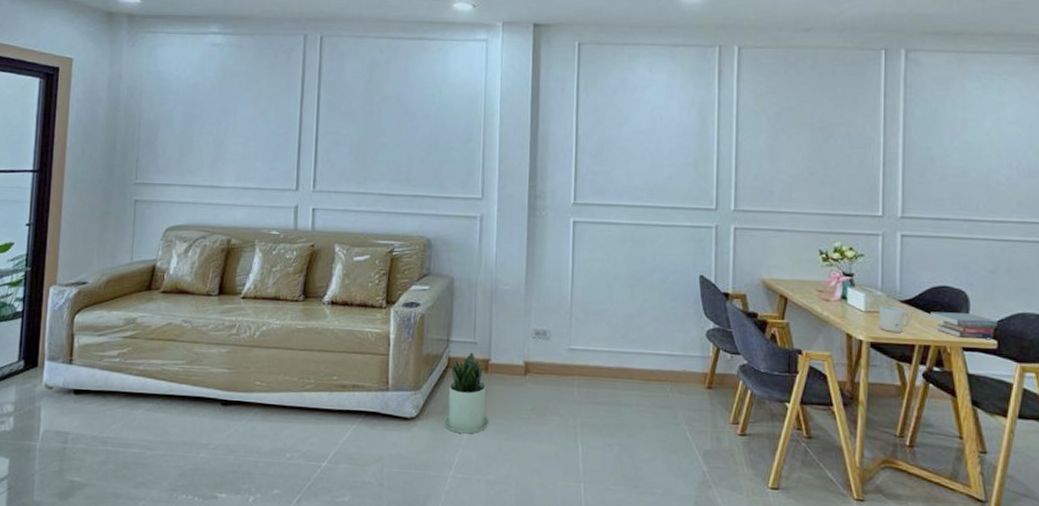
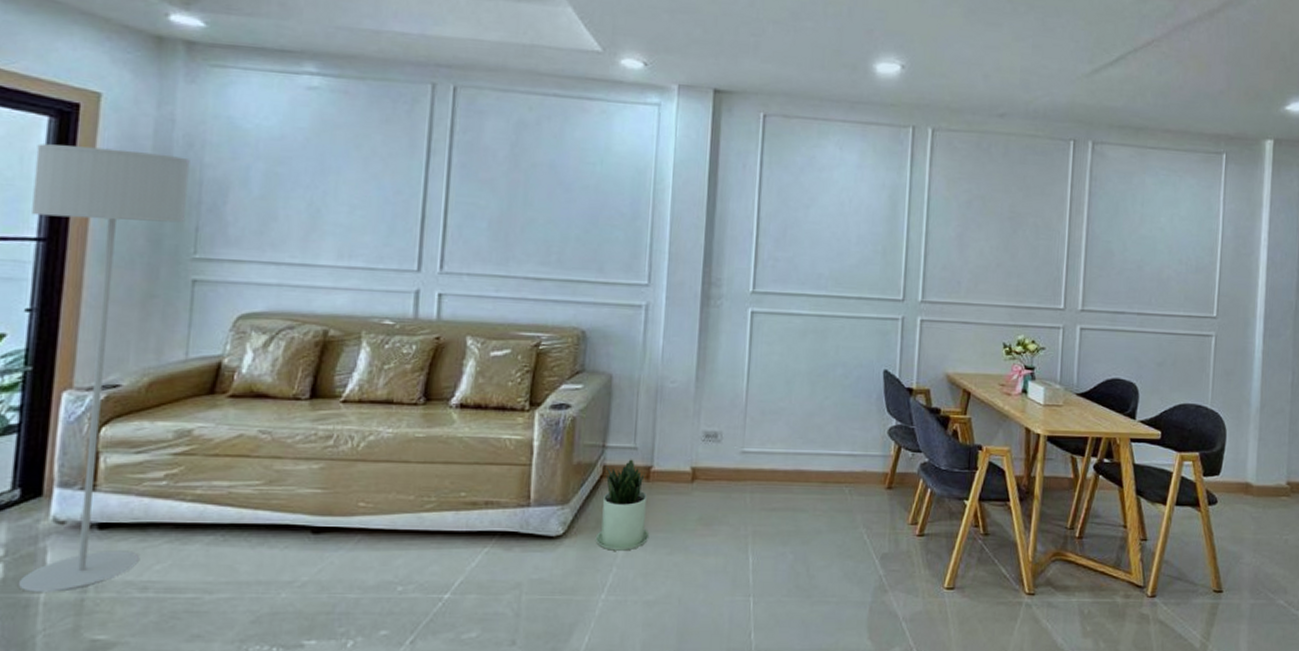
floor lamp: none [23,99,132,441] -> present [18,144,190,592]
mug: present [879,305,911,333] -> none [1056,398,1086,426]
books: present [929,311,997,339] -> none [1102,404,1162,430]

